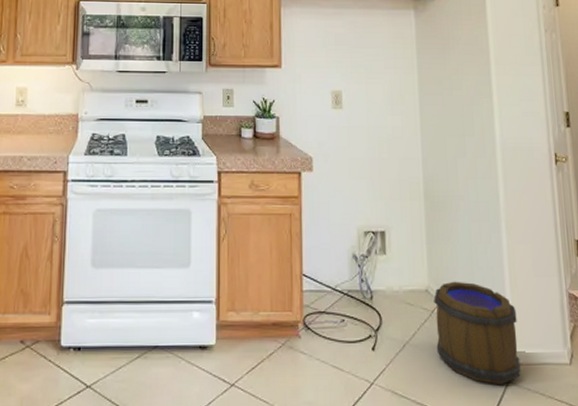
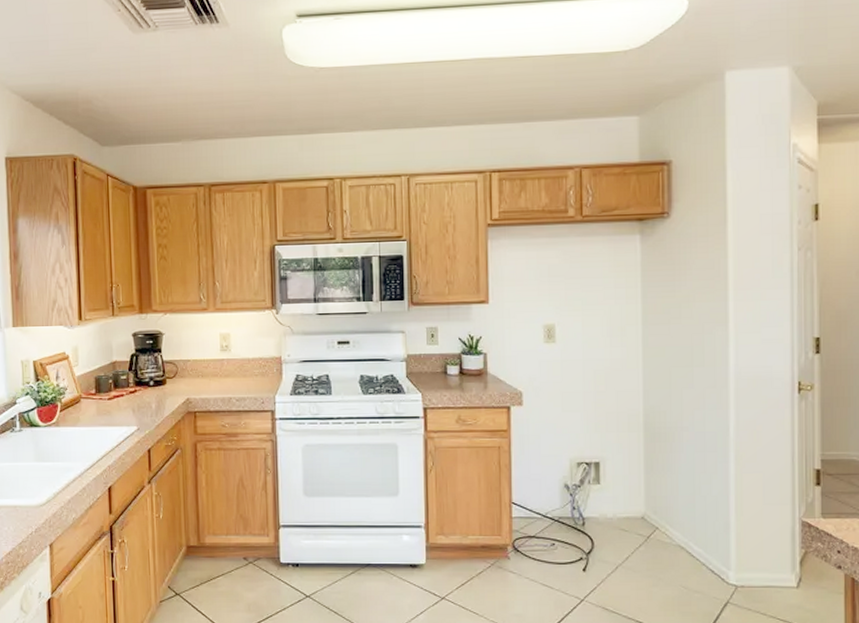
wooden barrel: present [434,281,521,385] -> none [650,509,741,605]

